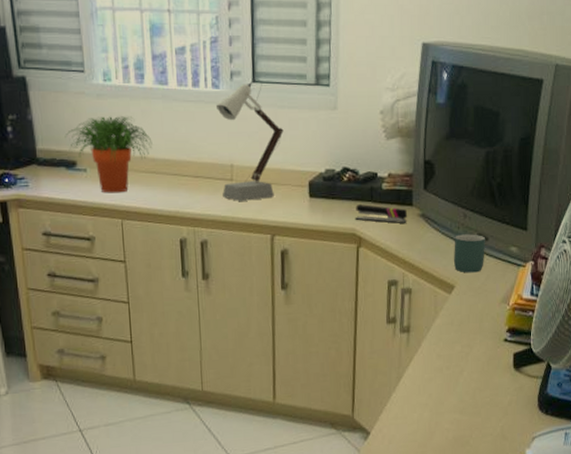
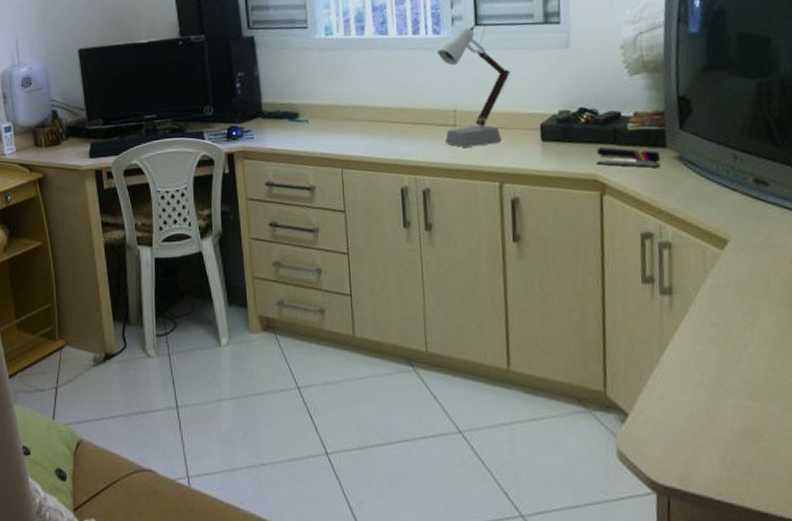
potted plant: present [65,116,153,193] -> none [288,67,373,143]
mug: present [454,234,486,273] -> none [723,178,766,225]

